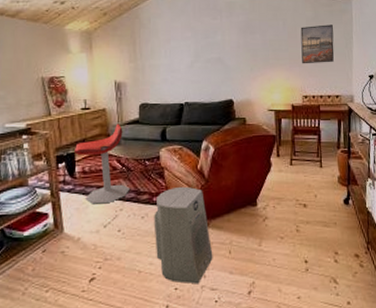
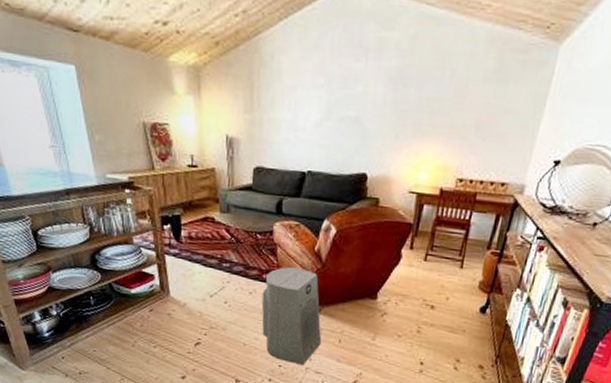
stool: present [75,124,130,204] -> none [180,188,238,273]
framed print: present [300,25,334,64] -> none [465,81,521,138]

